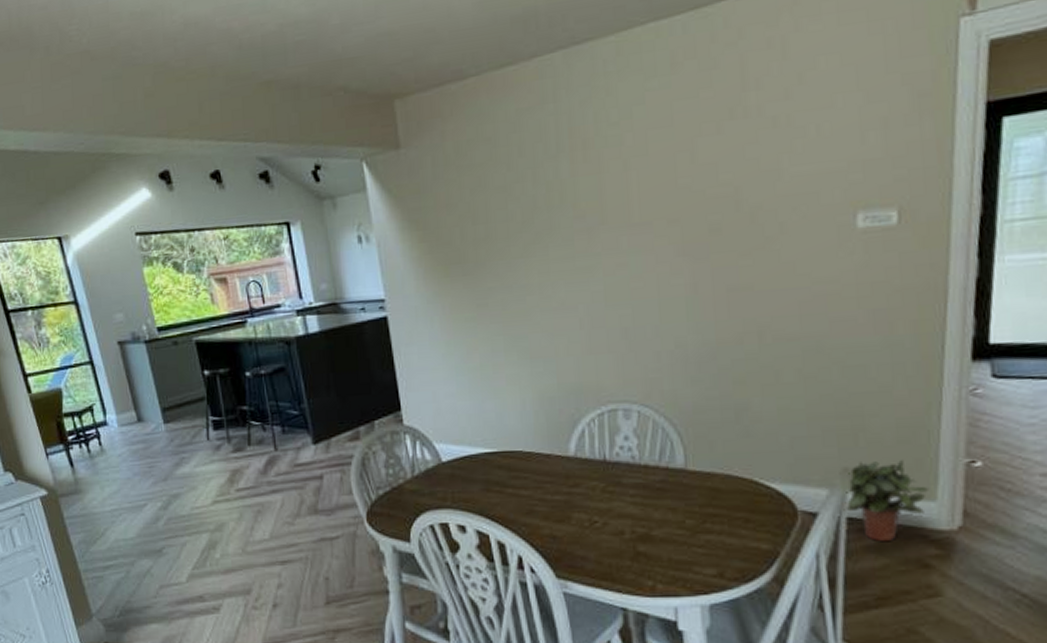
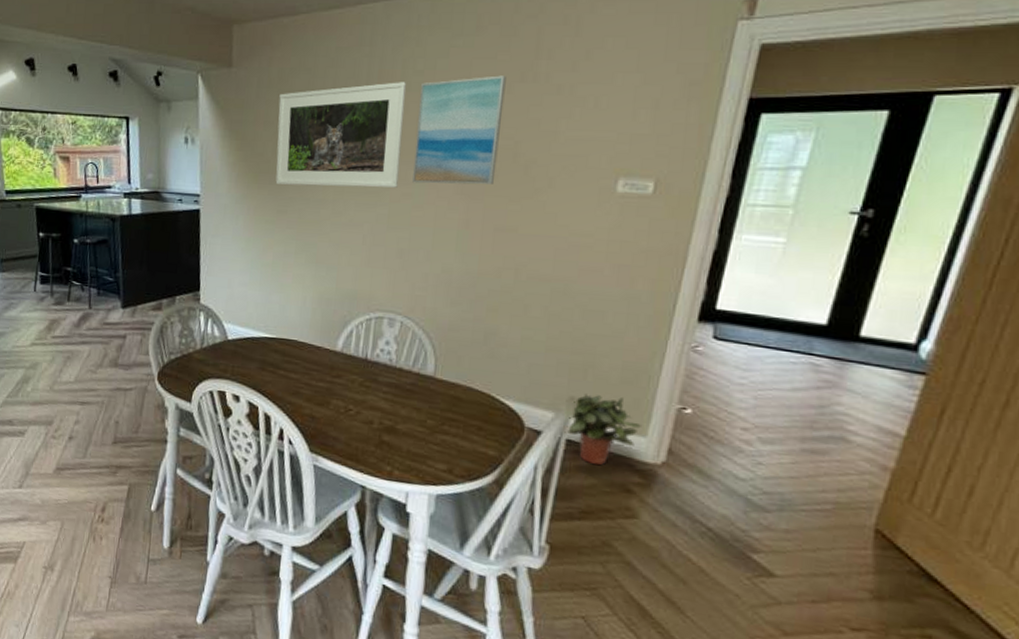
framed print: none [459,138,610,274] -> present [275,82,407,188]
wall art: none [618,114,719,251] -> present [412,75,506,185]

